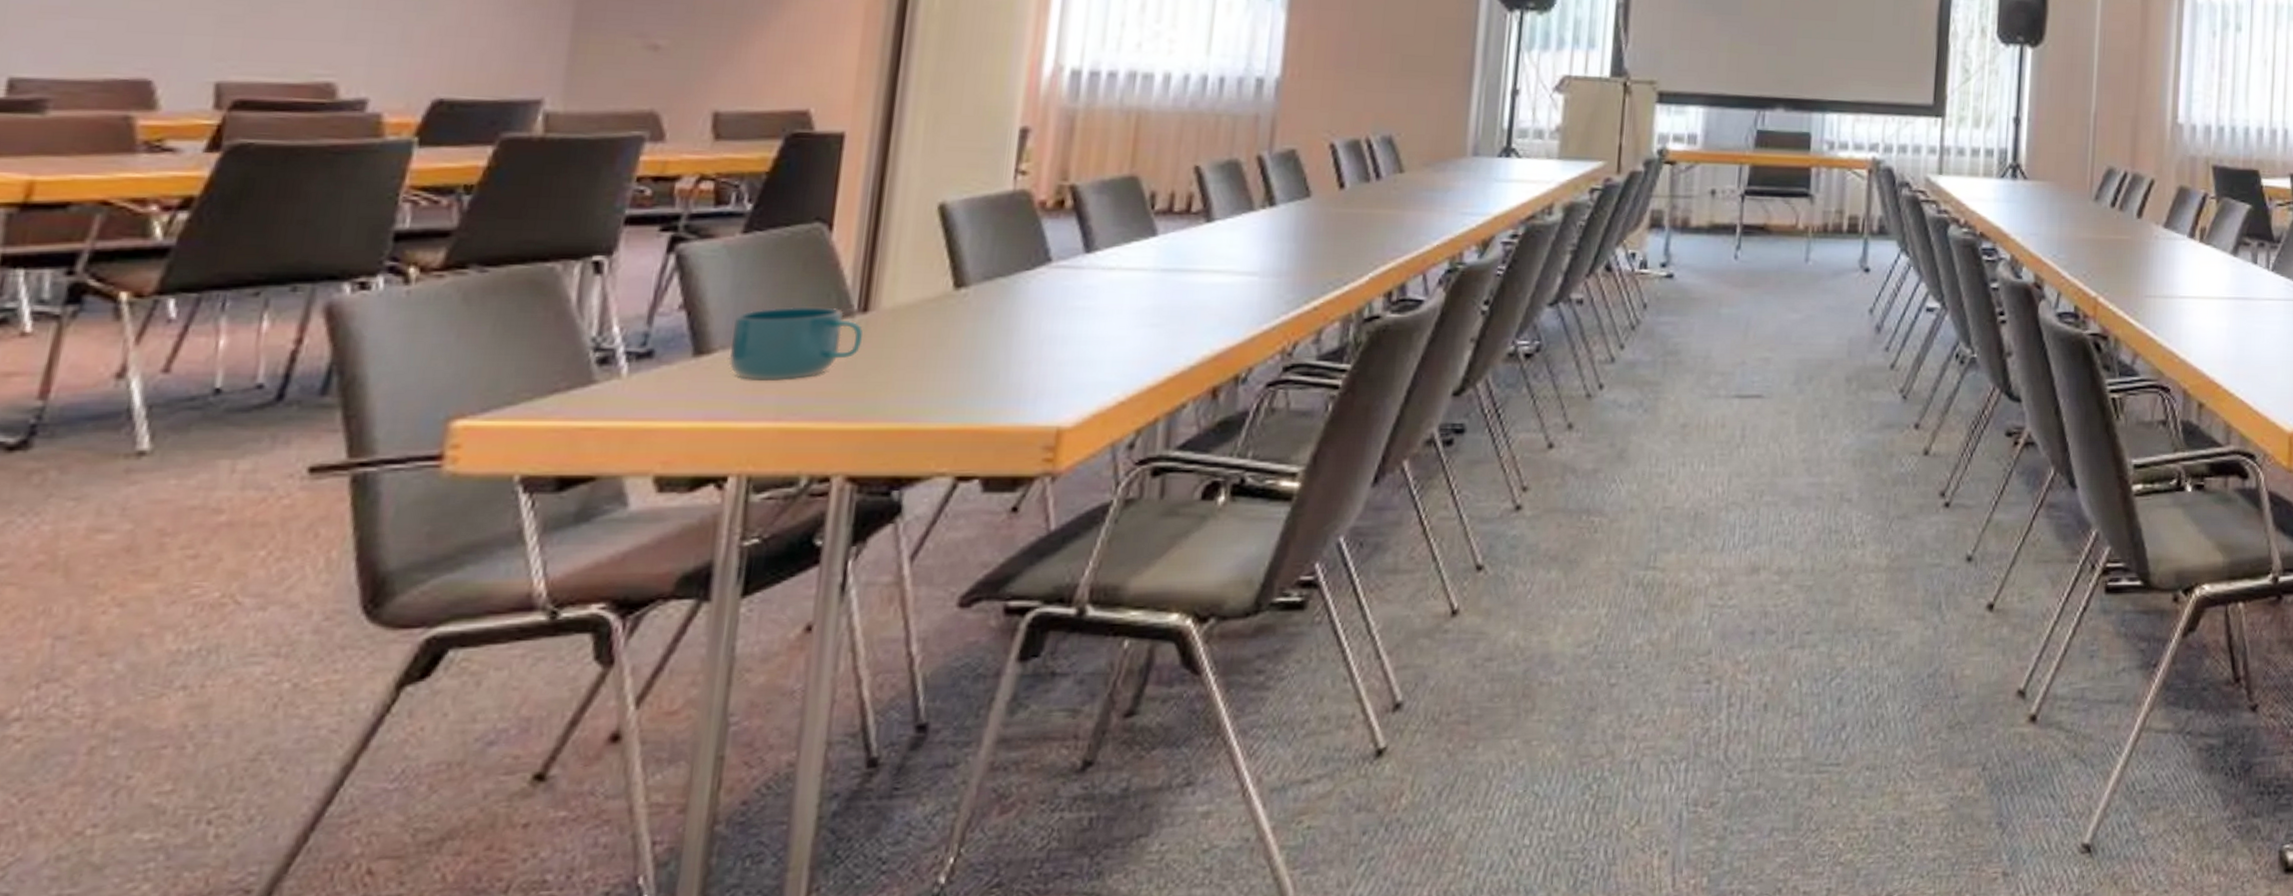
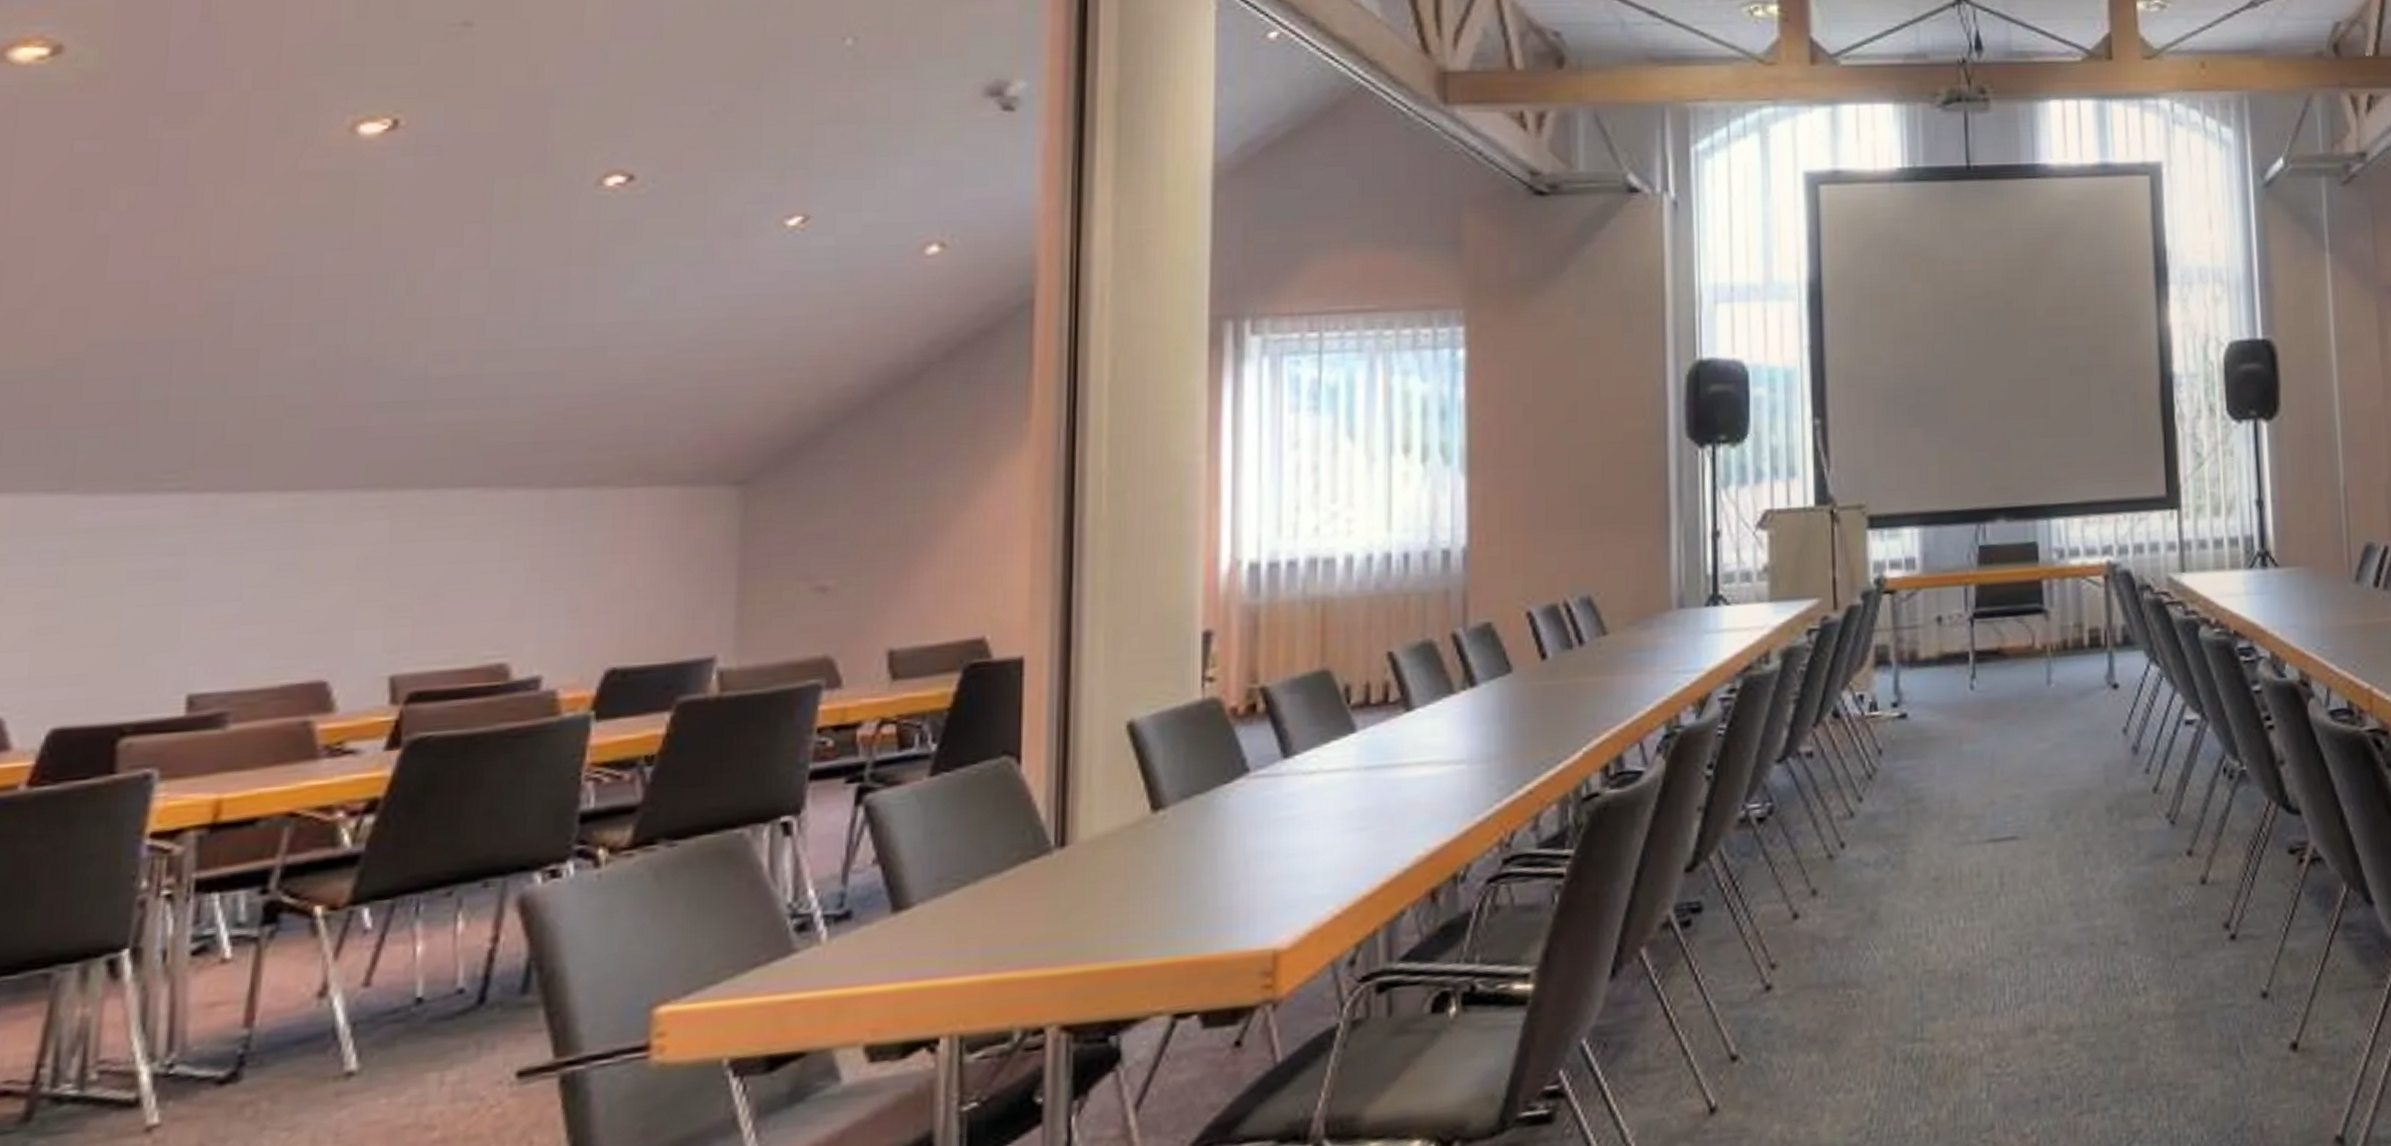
cup: present [729,306,864,380] -> none [928,846,1064,933]

